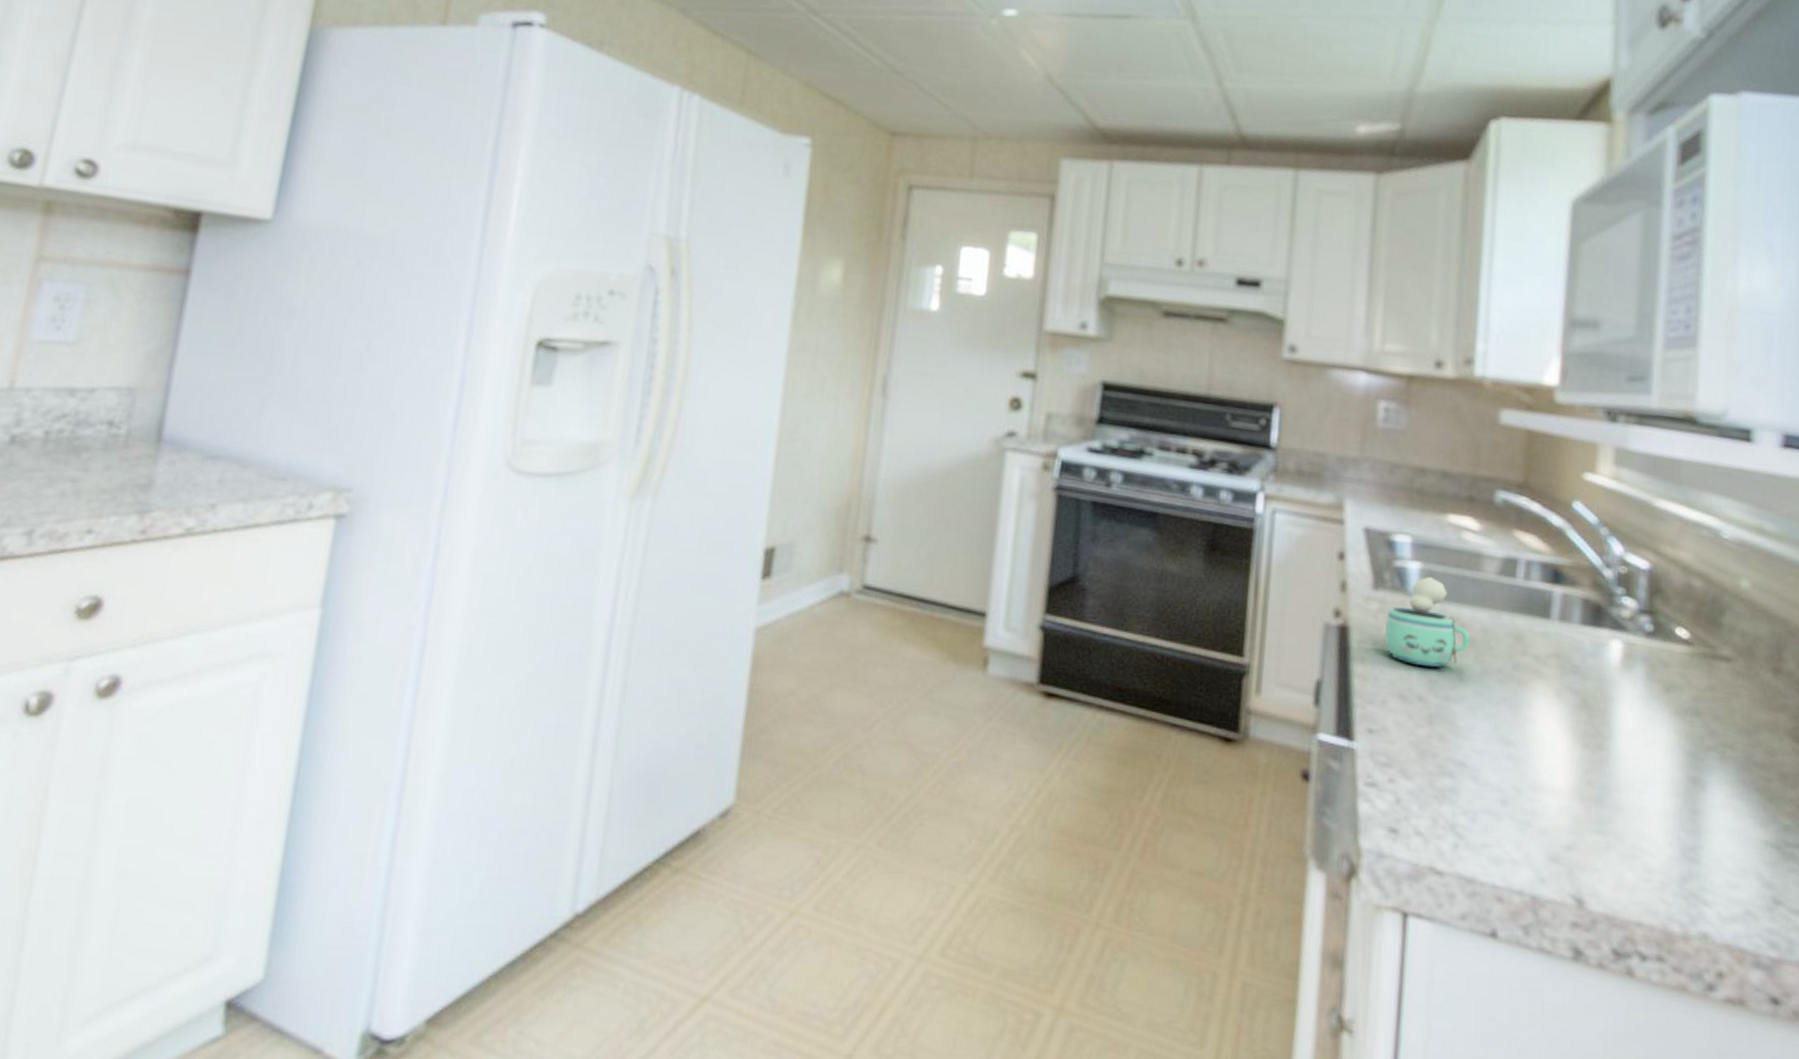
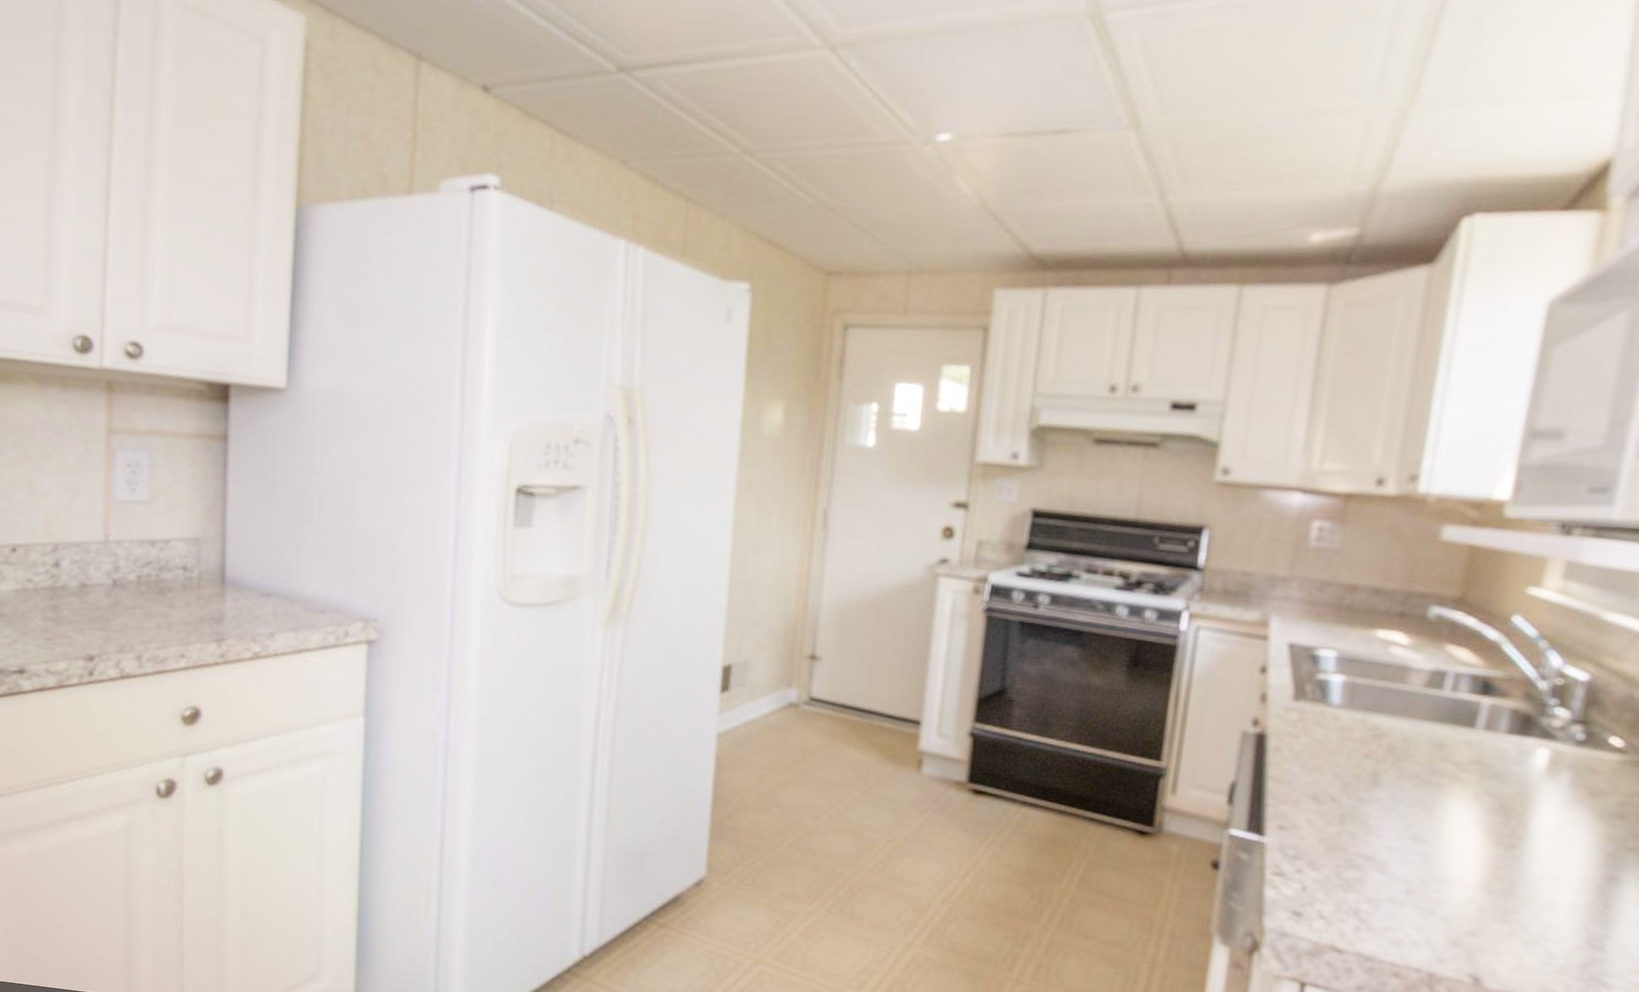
chocolate milk: present [1384,576,1470,667] -> none [1301,688,1389,772]

